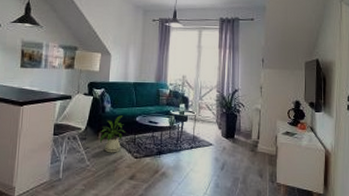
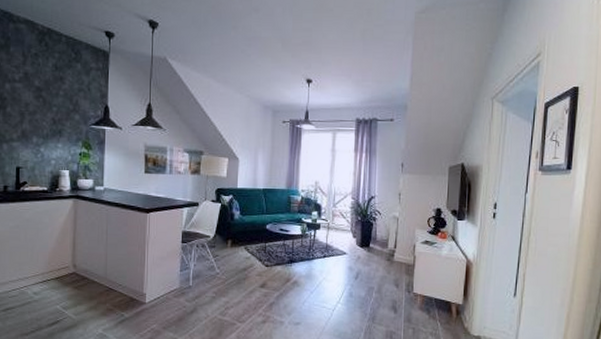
house plant: present [99,115,125,153] -> none [229,223,255,261]

